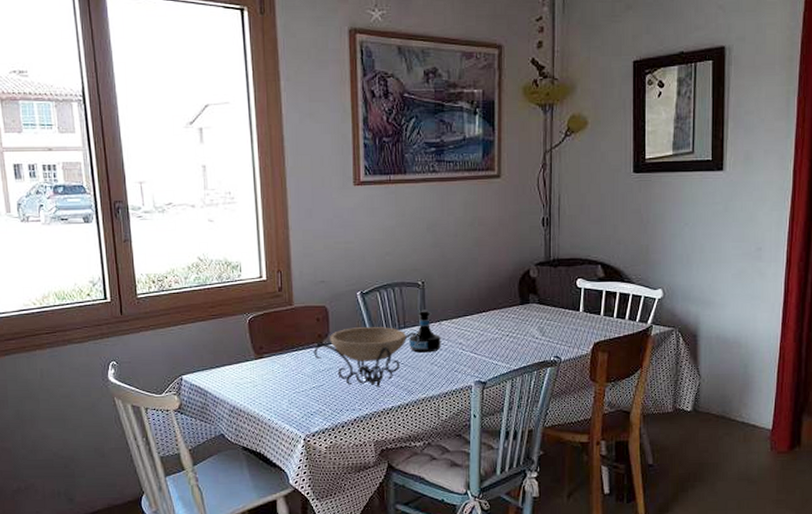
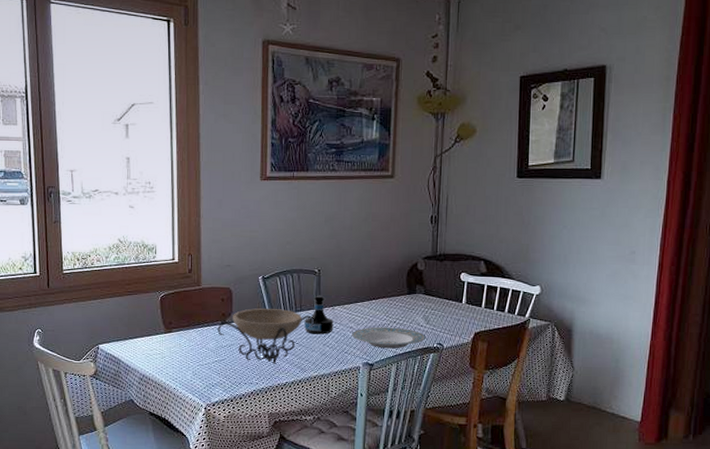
plate: none [461,341,542,365] -> present [352,327,426,349]

